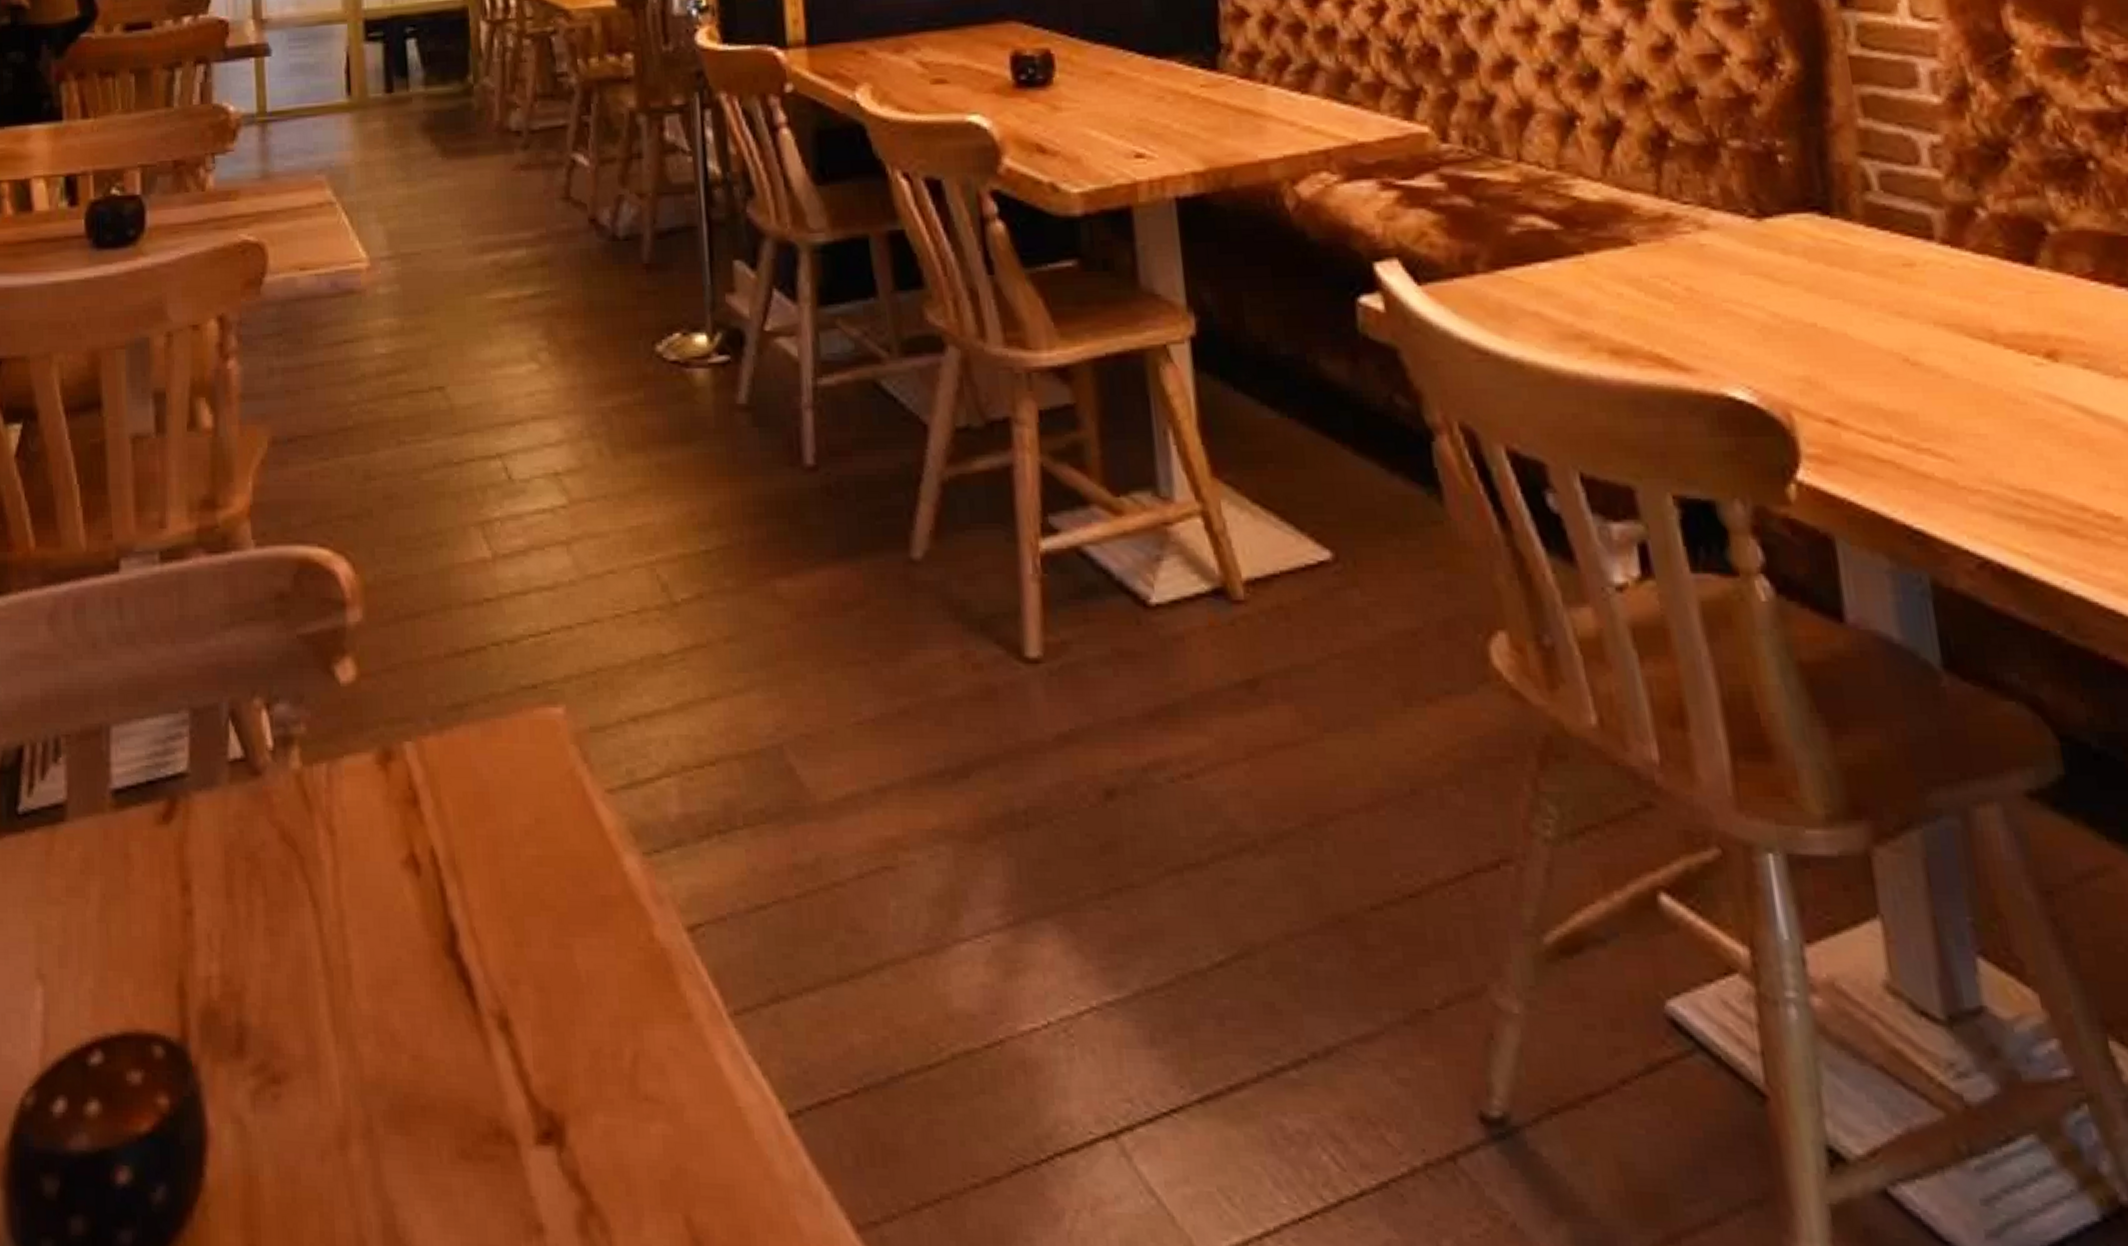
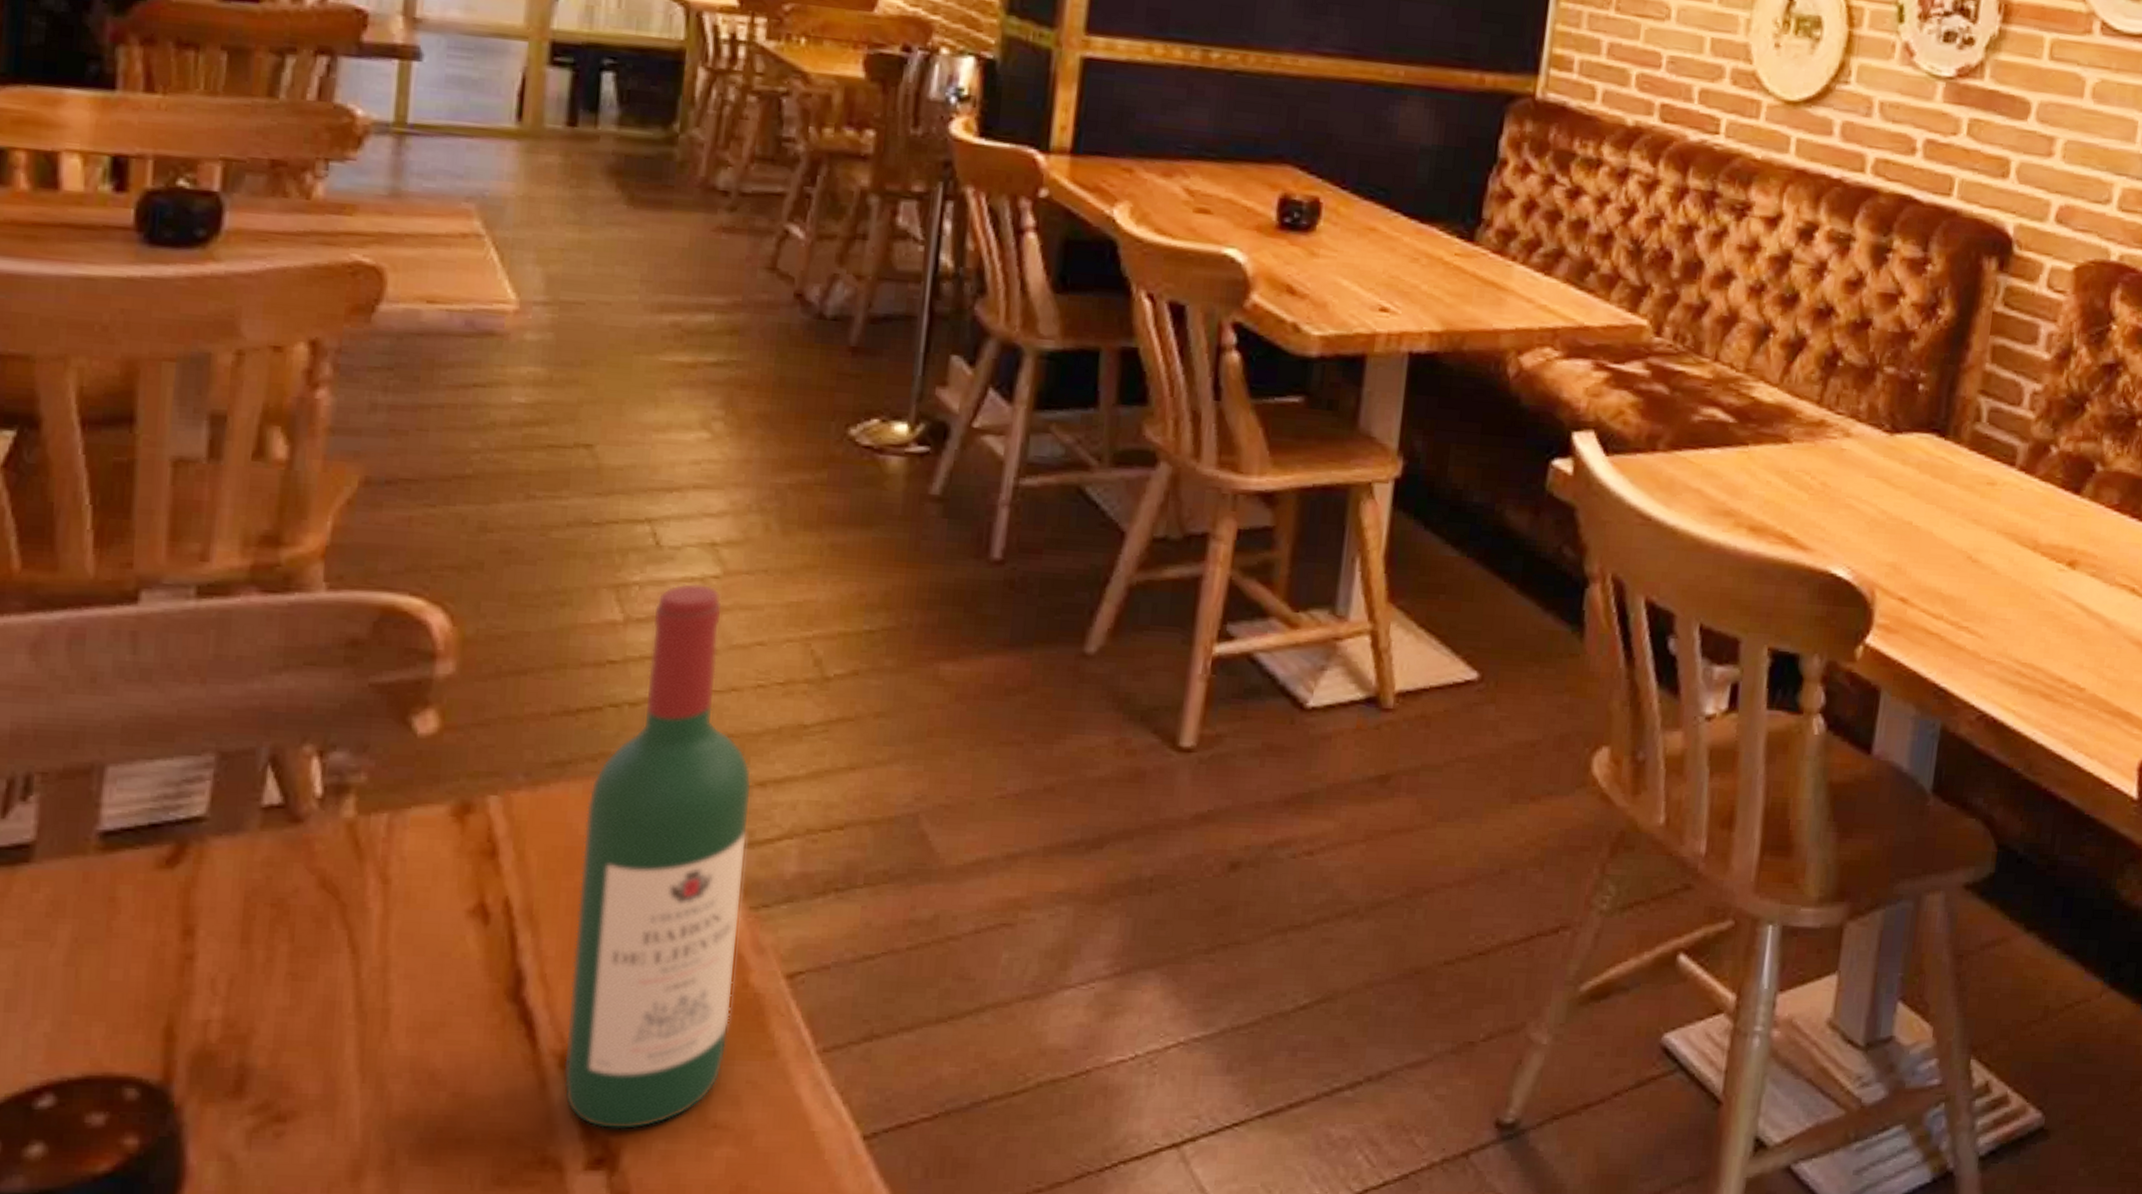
wine bottle: none [486,514,645,1101] -> present [563,583,753,1130]

